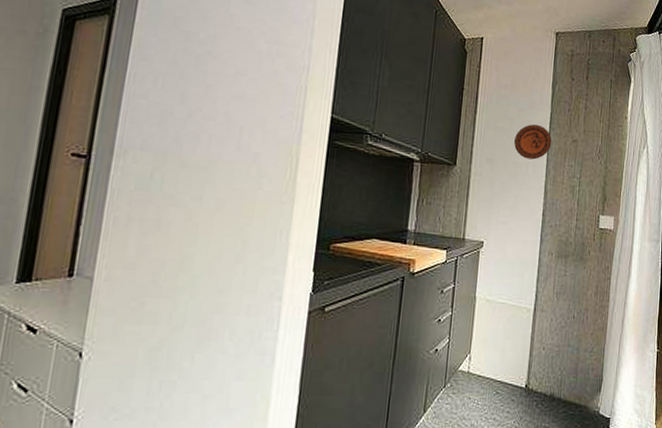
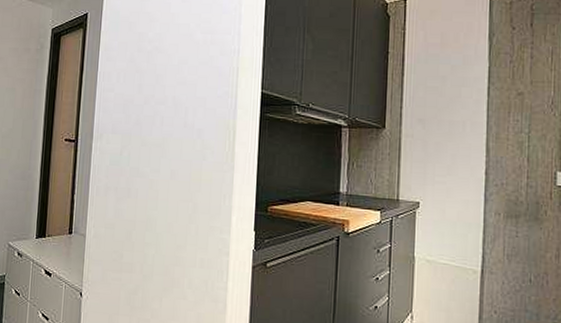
decorative plate: present [514,124,552,160] -> none [448,81,492,117]

